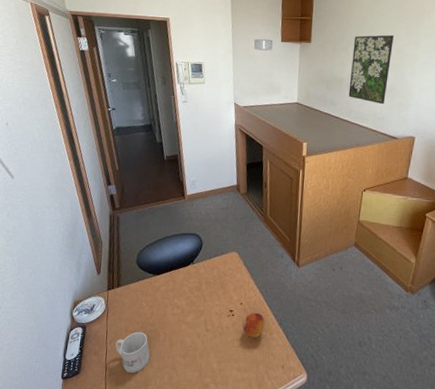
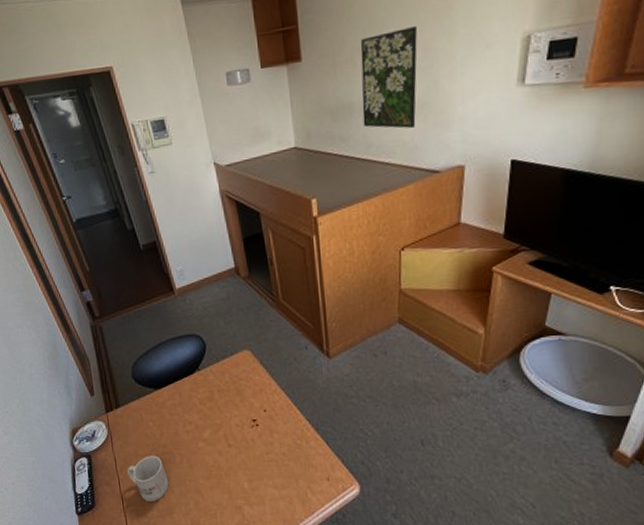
fruit: present [242,313,265,338] -> none [271,420,298,449]

